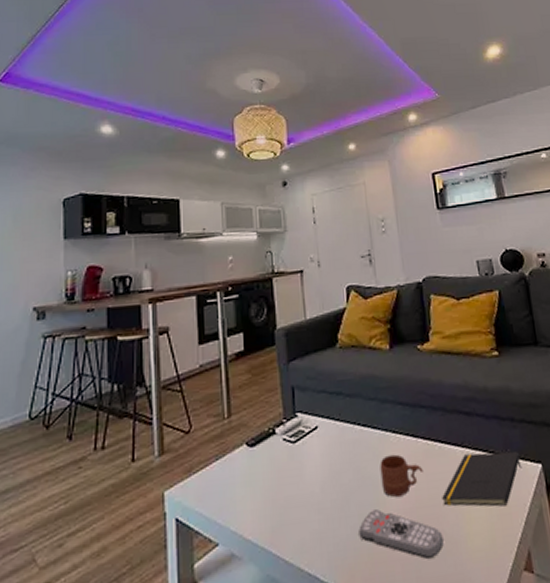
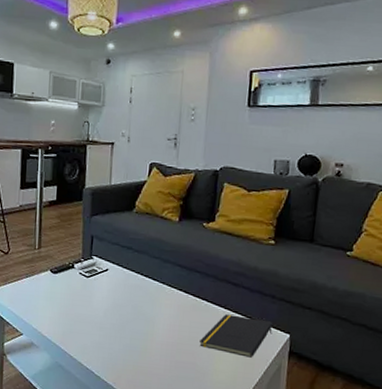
remote control: present [358,509,444,559] -> none [129,337,194,379]
mug: present [380,454,424,497] -> none [152,301,189,333]

